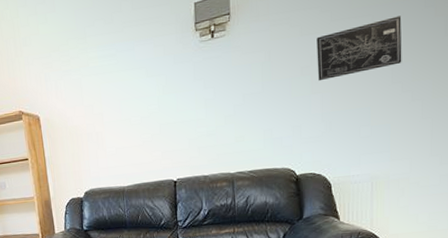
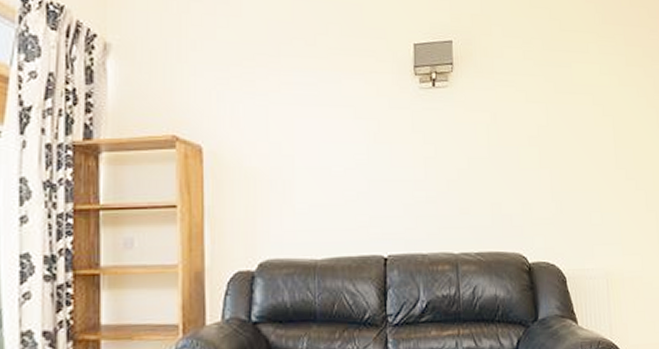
wall art: present [317,16,402,82] -> none [542,100,623,155]

